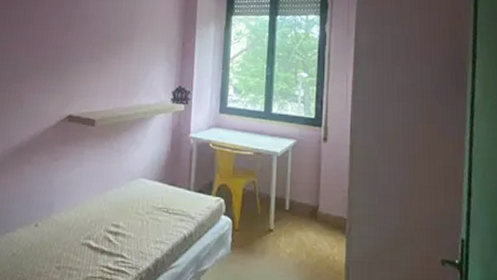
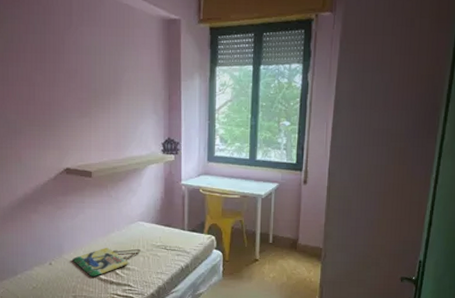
home sign: none [61,208,139,244] -> present [72,248,141,278]

